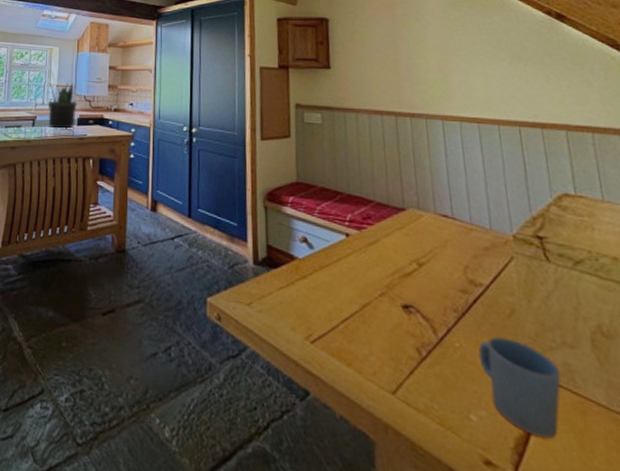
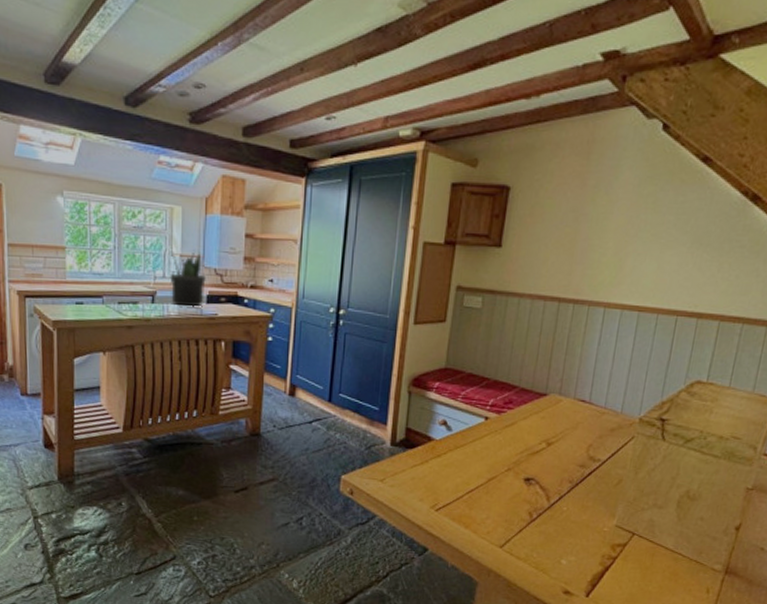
mug: present [478,337,561,439] -> none [580,502,645,574]

